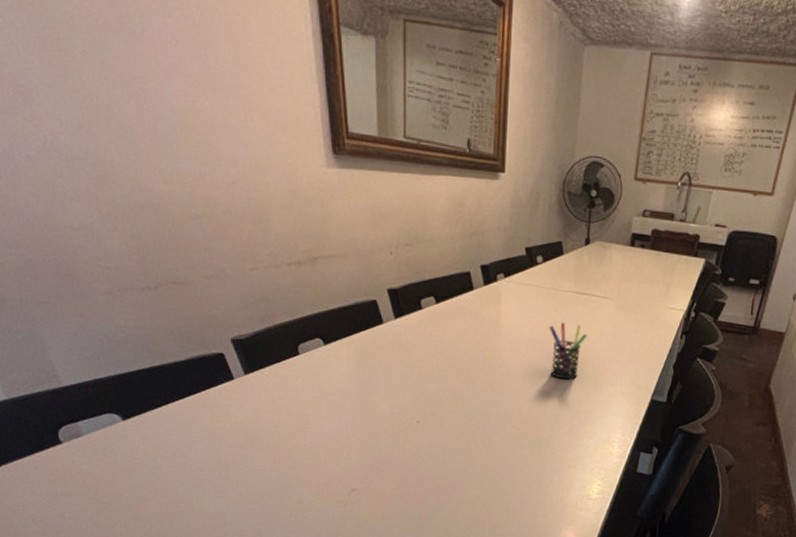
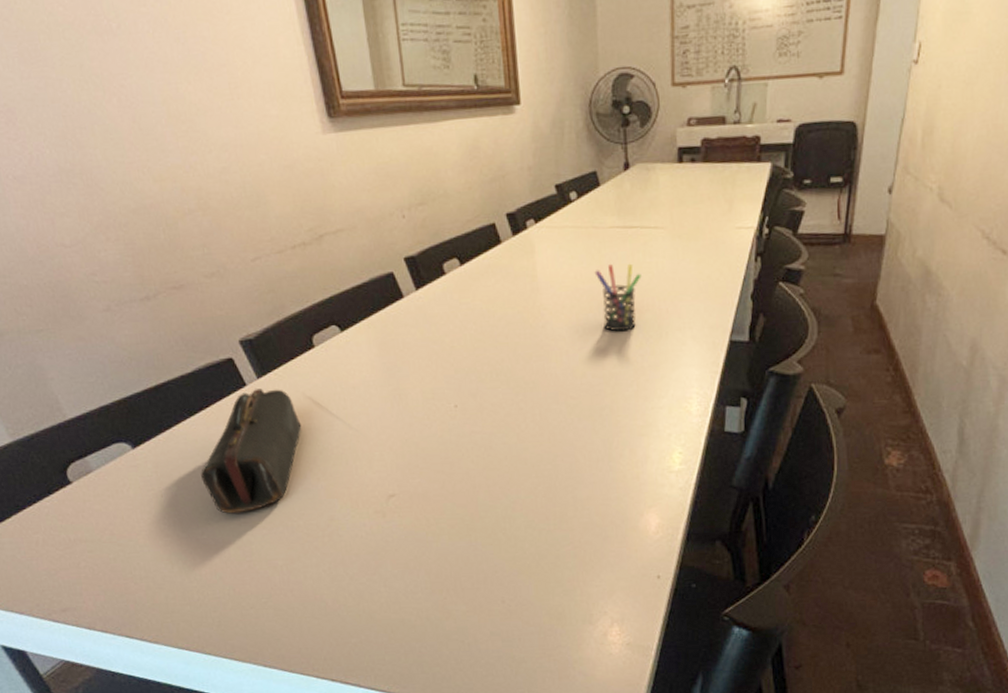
pencil case: none [185,383,281,488] -> present [201,388,302,514]

